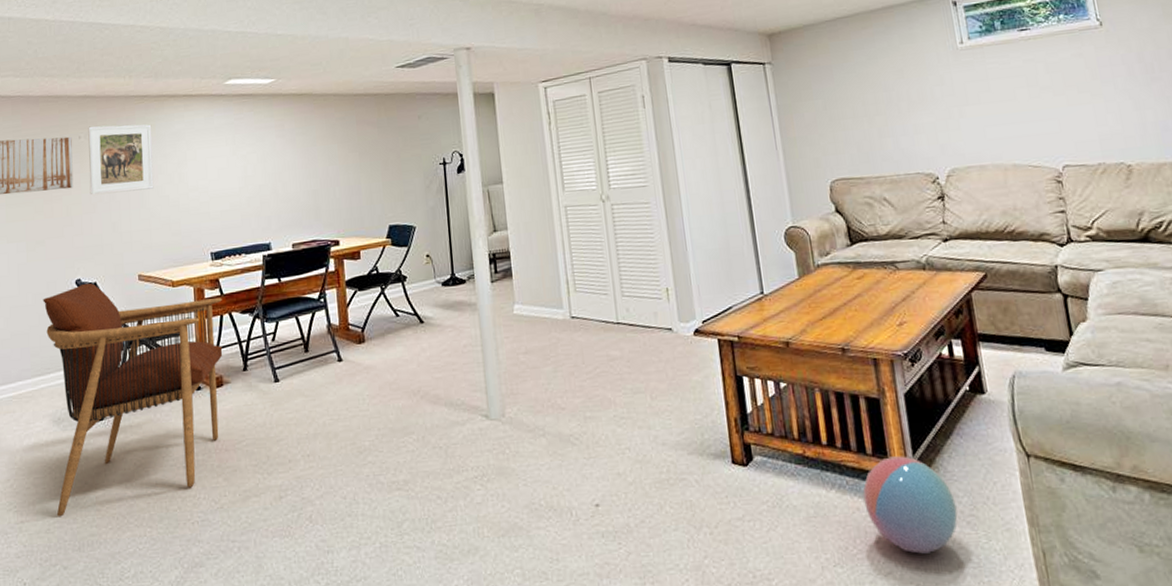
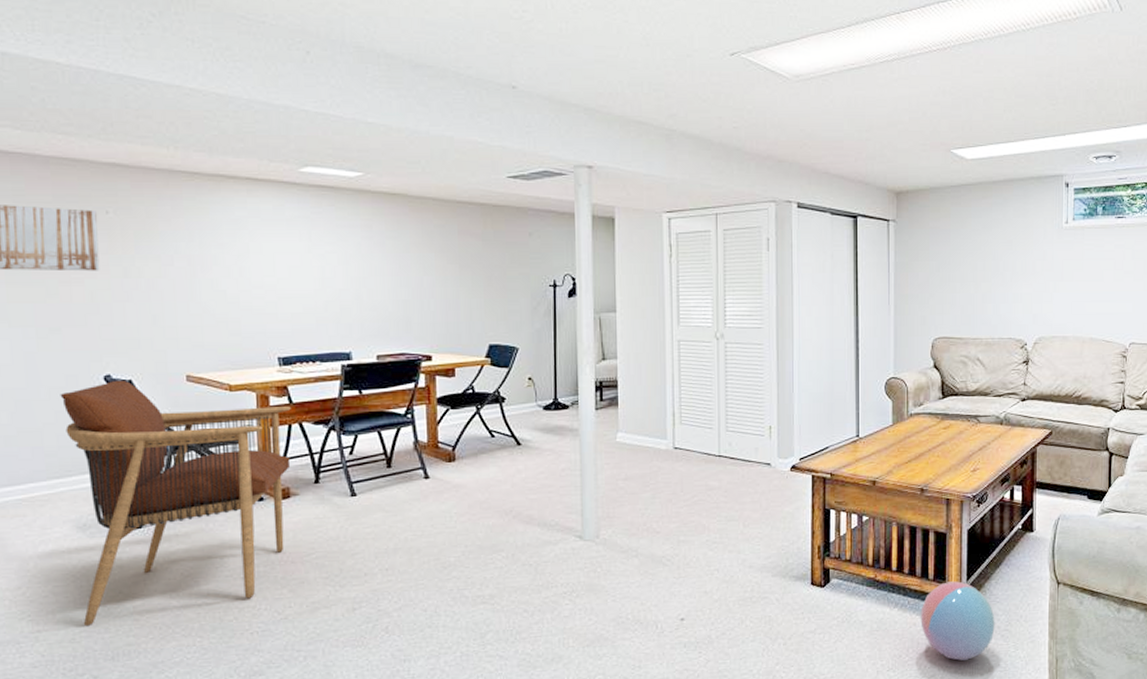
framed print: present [88,124,154,195] -> none [118,200,207,282]

